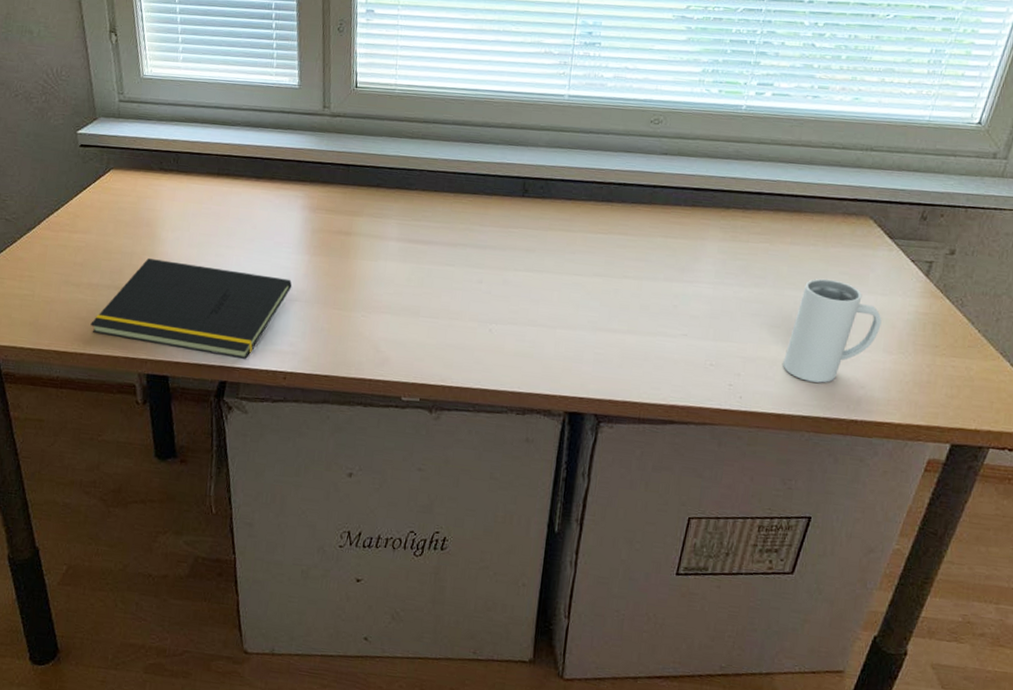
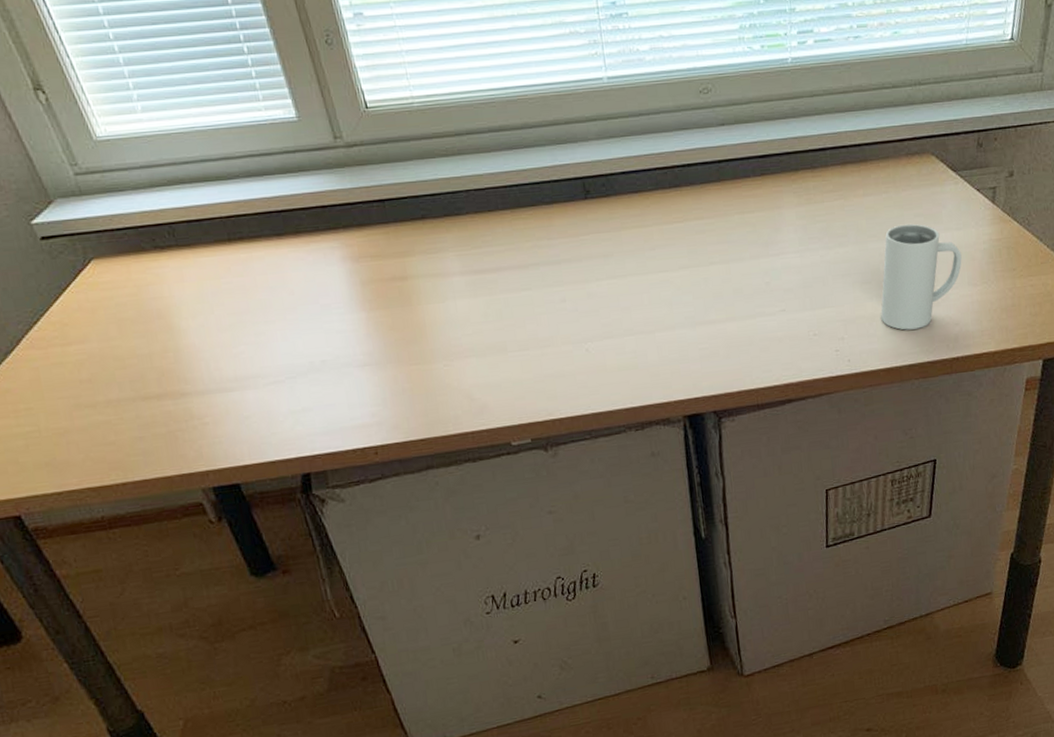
notepad: present [90,258,292,359] -> none [124,343,356,456]

